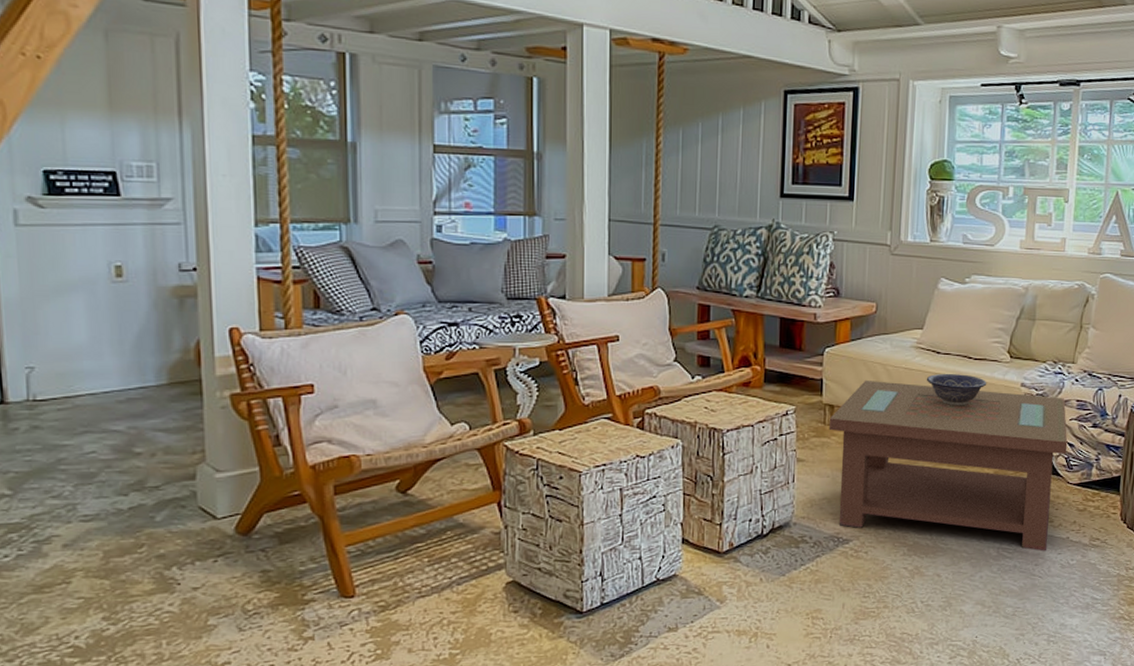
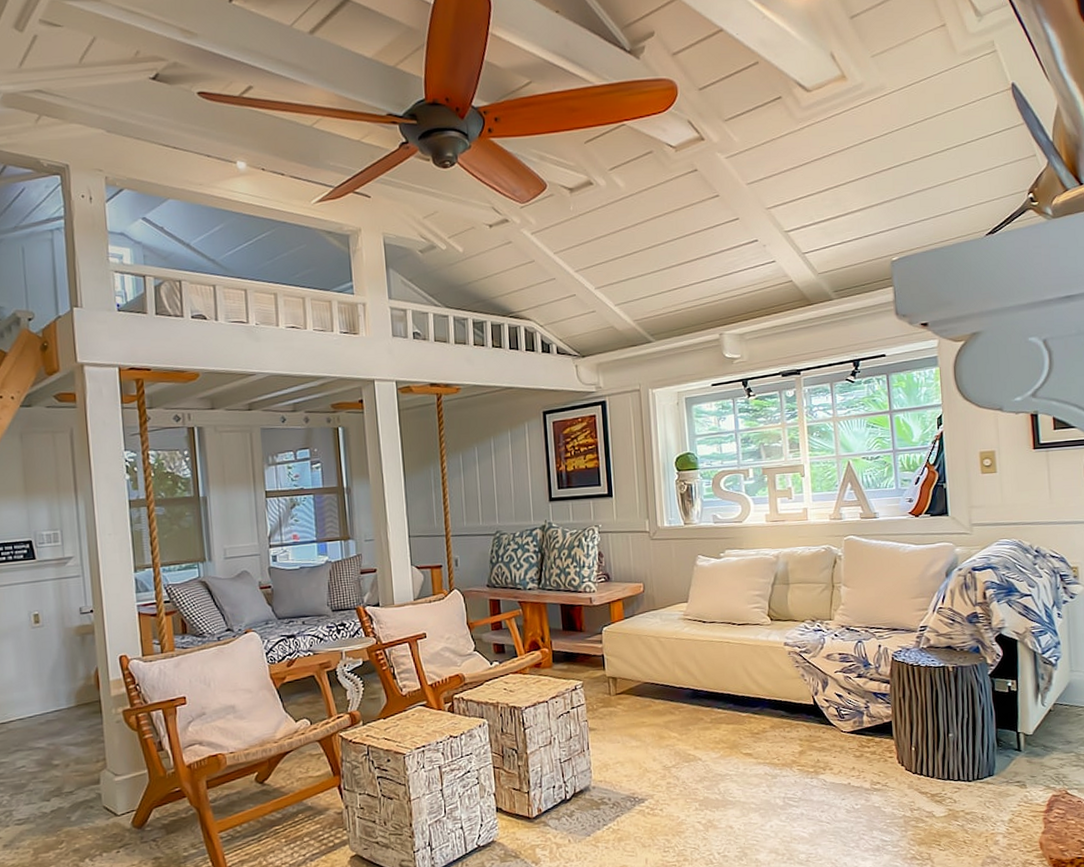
coffee table: present [828,379,1068,551] -> none [613,652,837,798]
decorative bowl: present [926,373,987,406] -> none [696,639,753,669]

